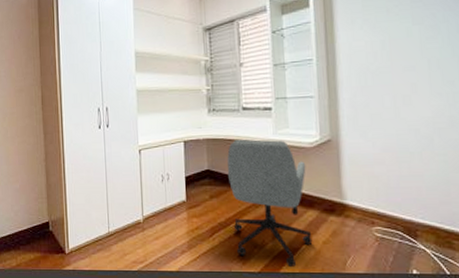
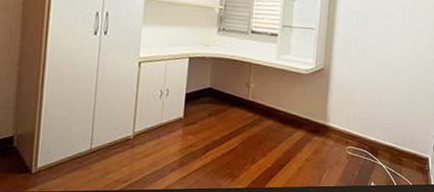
office chair: present [227,139,313,268] -> none [228,60,301,183]

